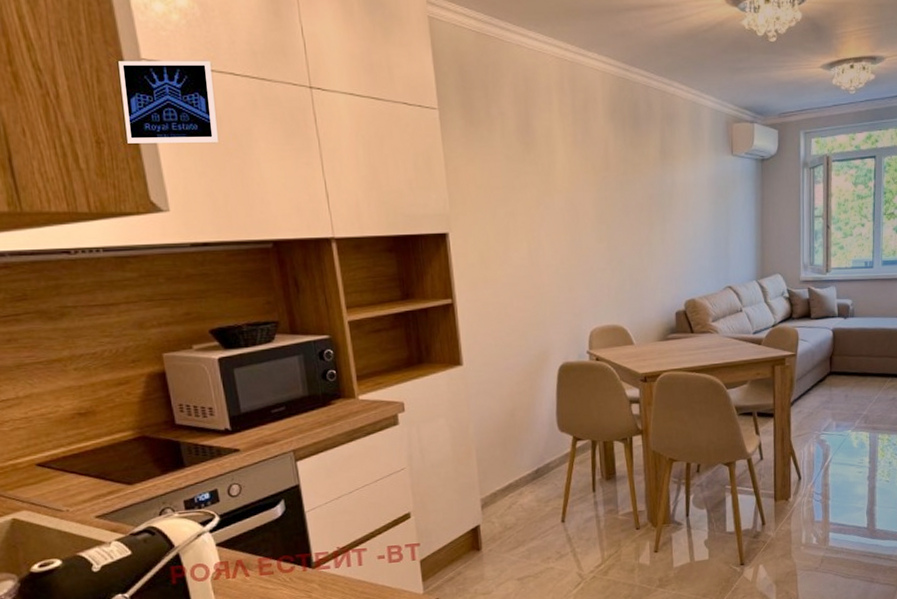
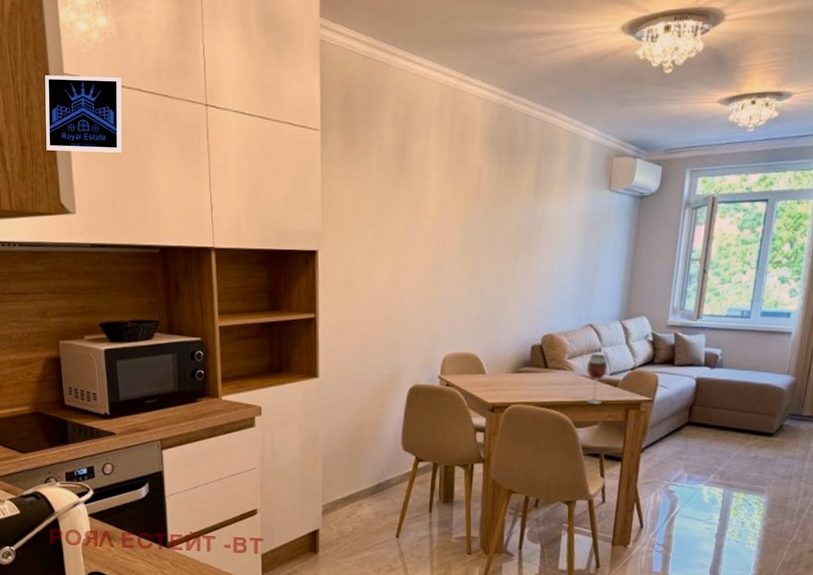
wineglass: none [730,314,750,365] -> present [585,353,608,405]

